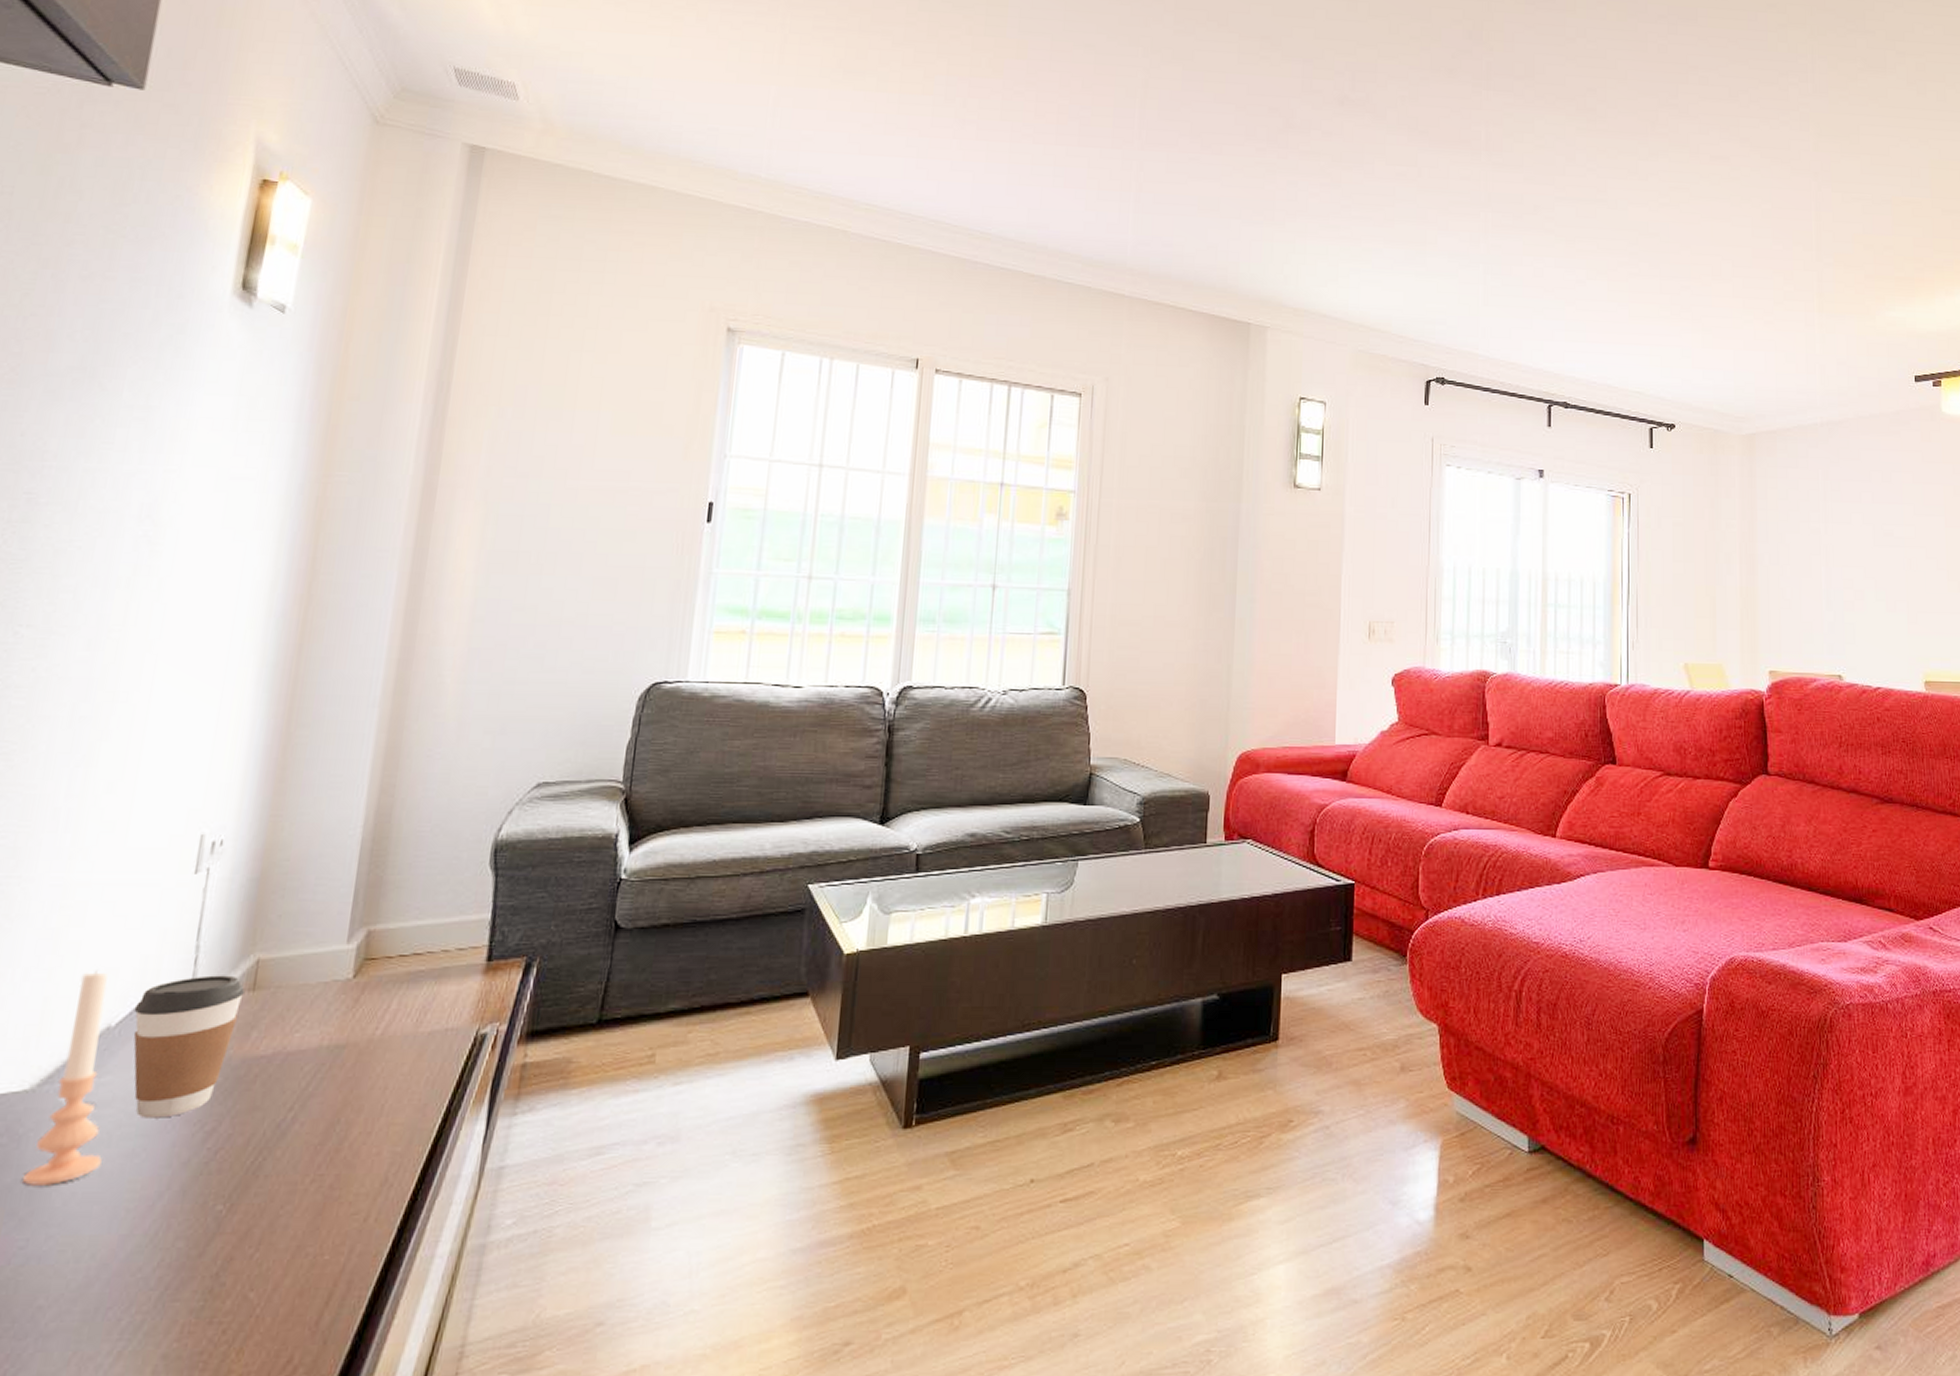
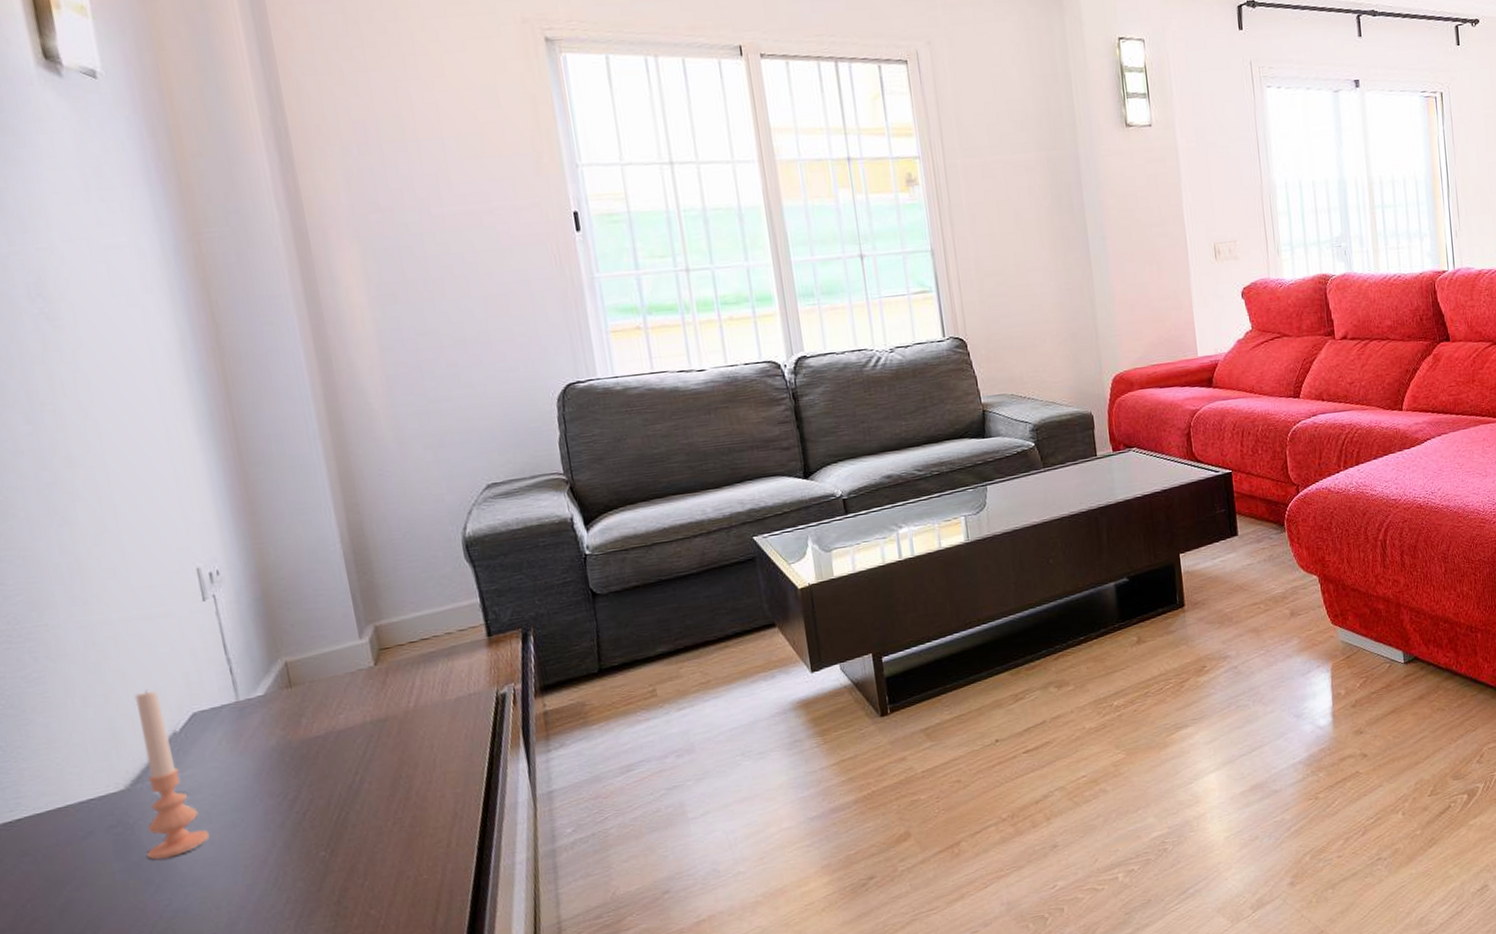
coffee cup: present [133,975,245,1118] -> none [191,678,286,797]

